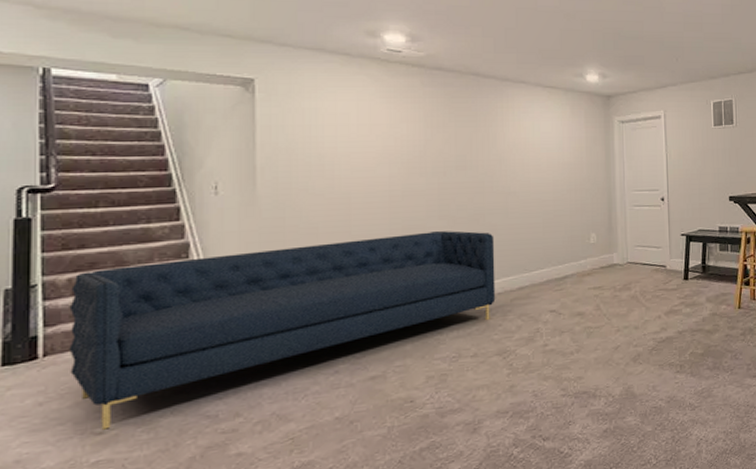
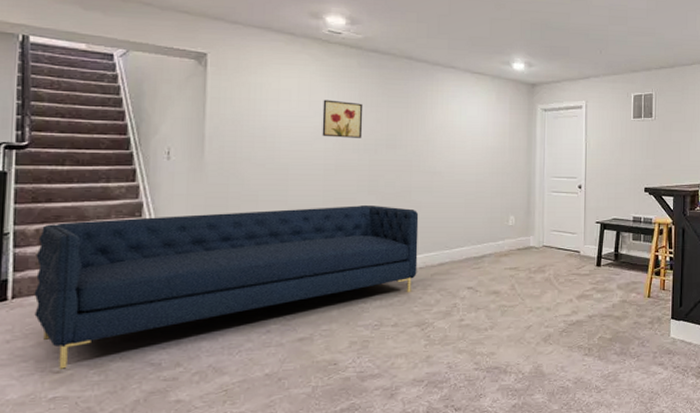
wall art: none [385,122,430,162] -> present [322,99,363,138]

